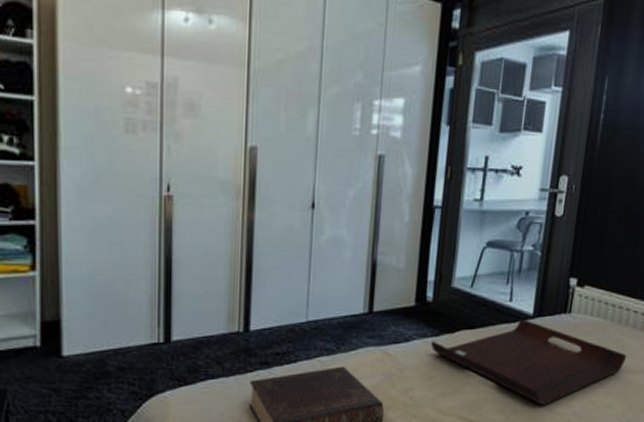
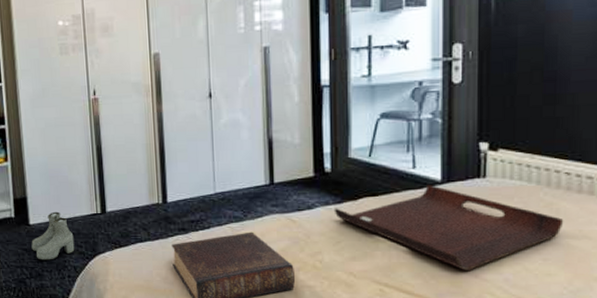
boots: none [63,339,124,403] -> present [31,211,75,260]

